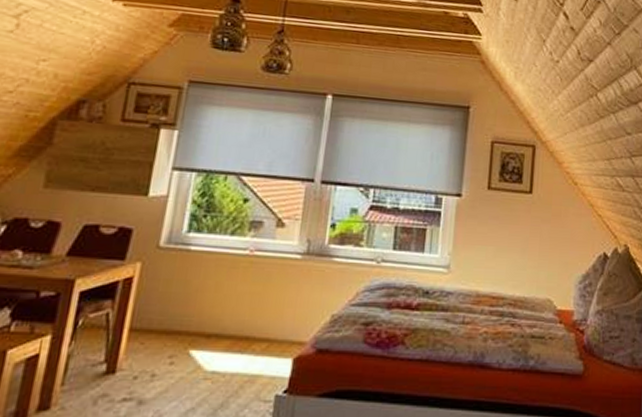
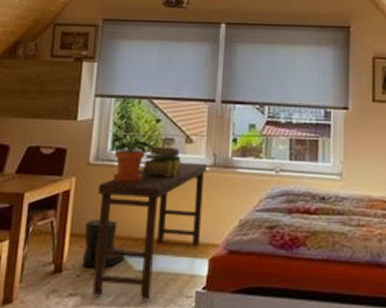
boots: none [141,311,195,368] -> present [82,218,125,268]
bench: none [151,249,299,405] -> present [92,163,207,299]
potted plant: none [187,217,240,273] -> present [111,137,155,185]
stack of books: none [224,229,271,265] -> present [143,146,182,177]

